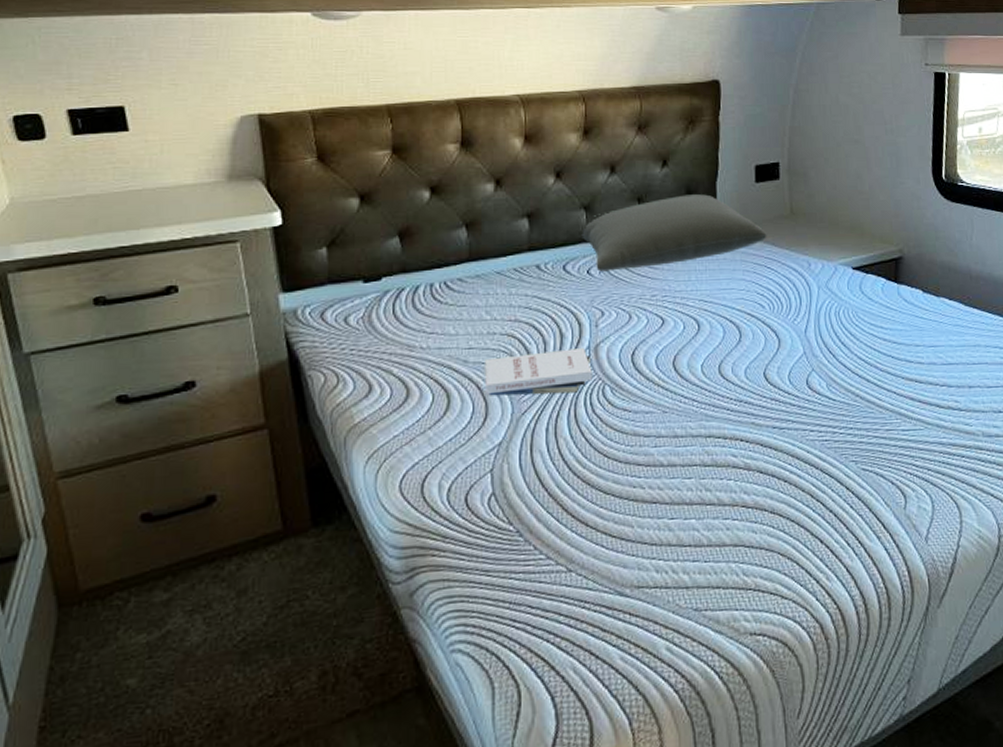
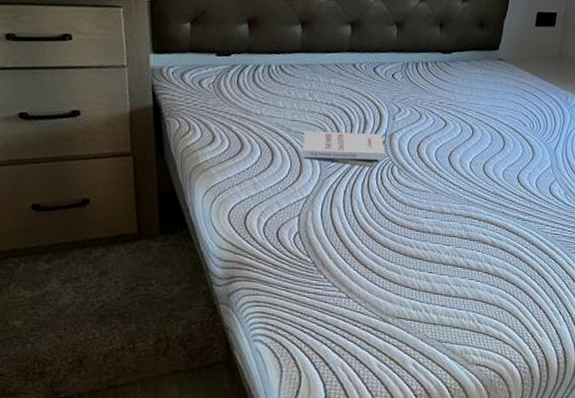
pillow: present [582,194,767,272] -> none [391,27,538,80]

